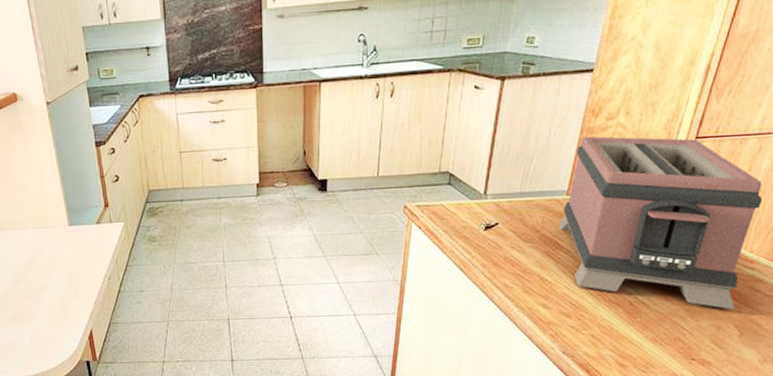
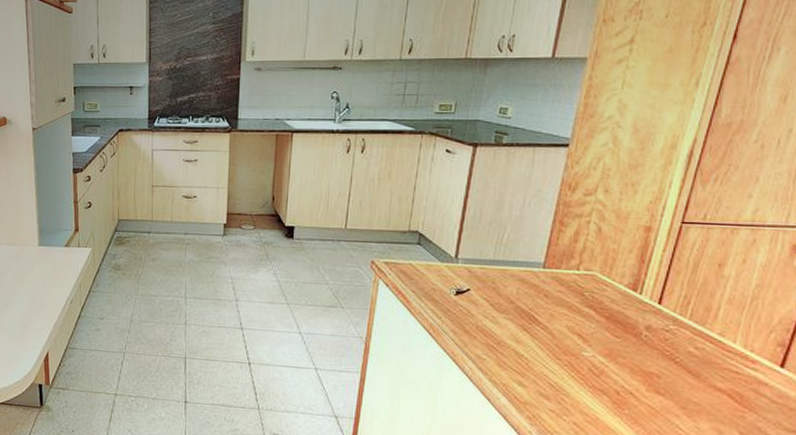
toaster: present [559,136,763,310] -> none [535,209,761,414]

